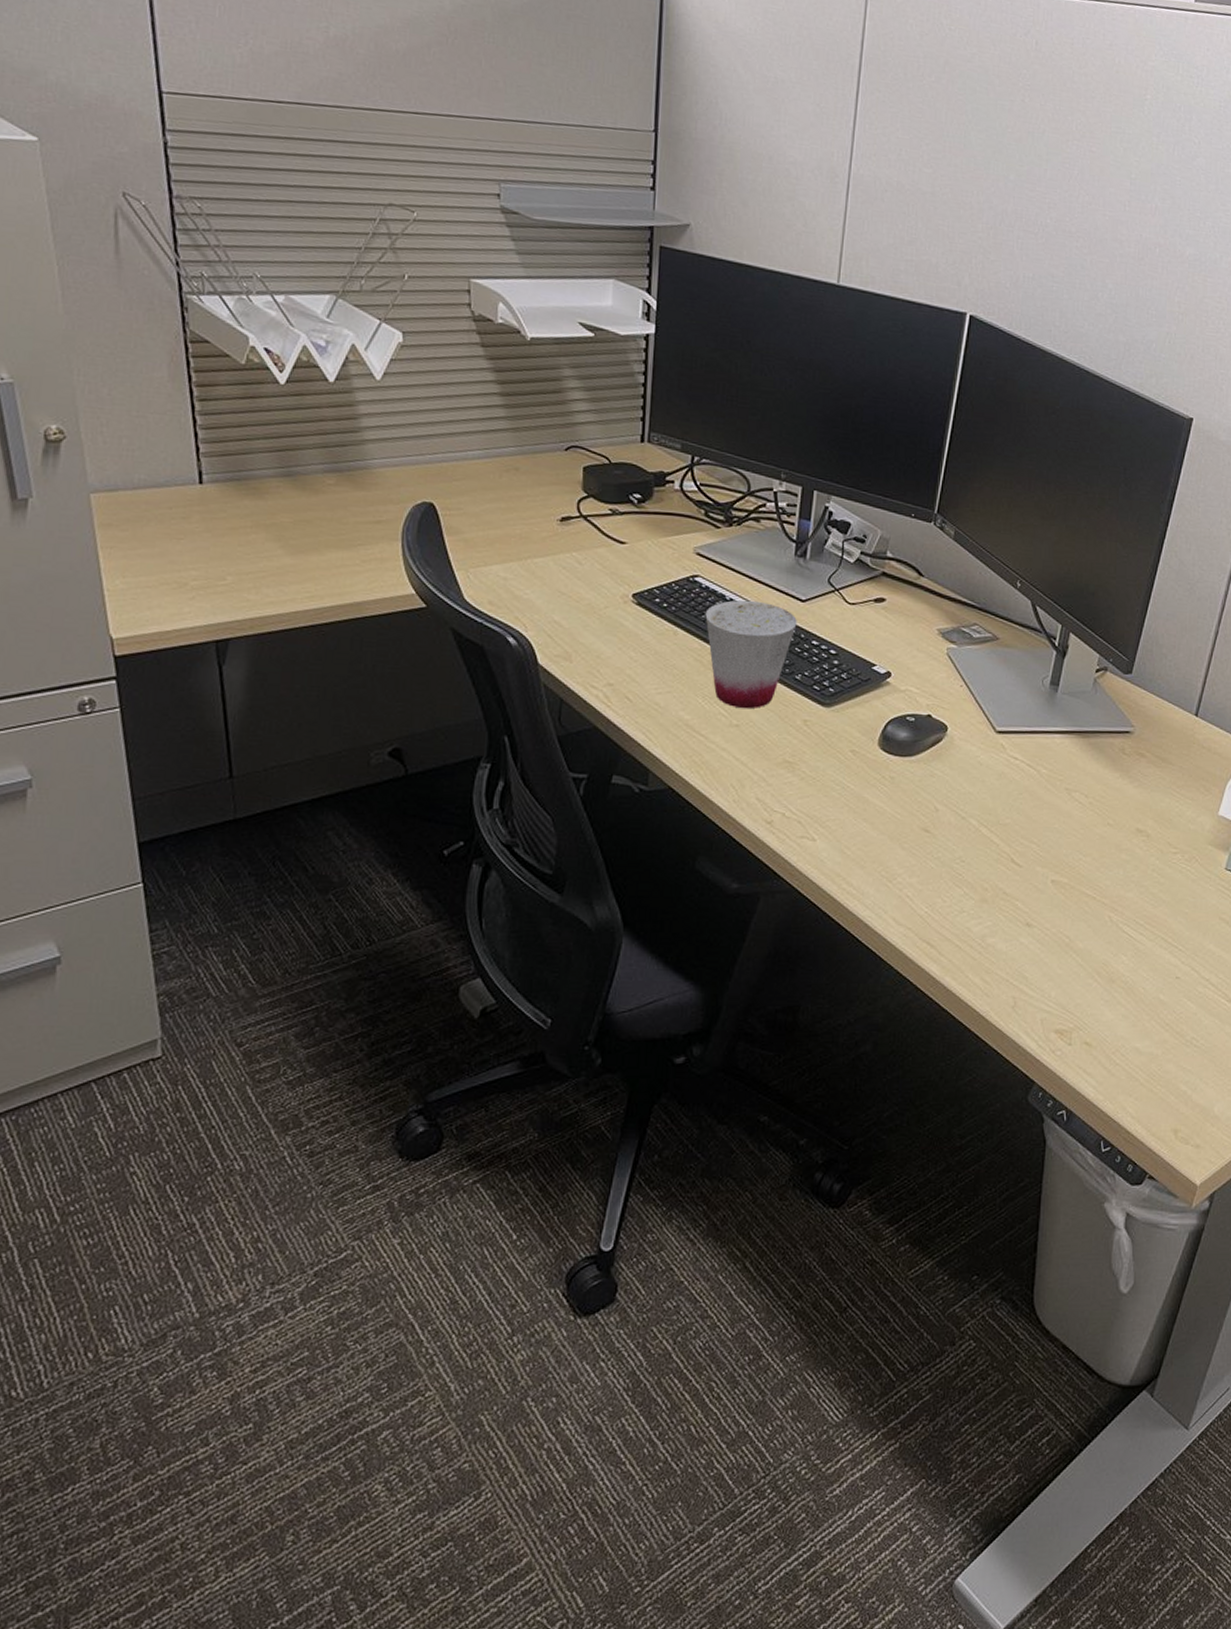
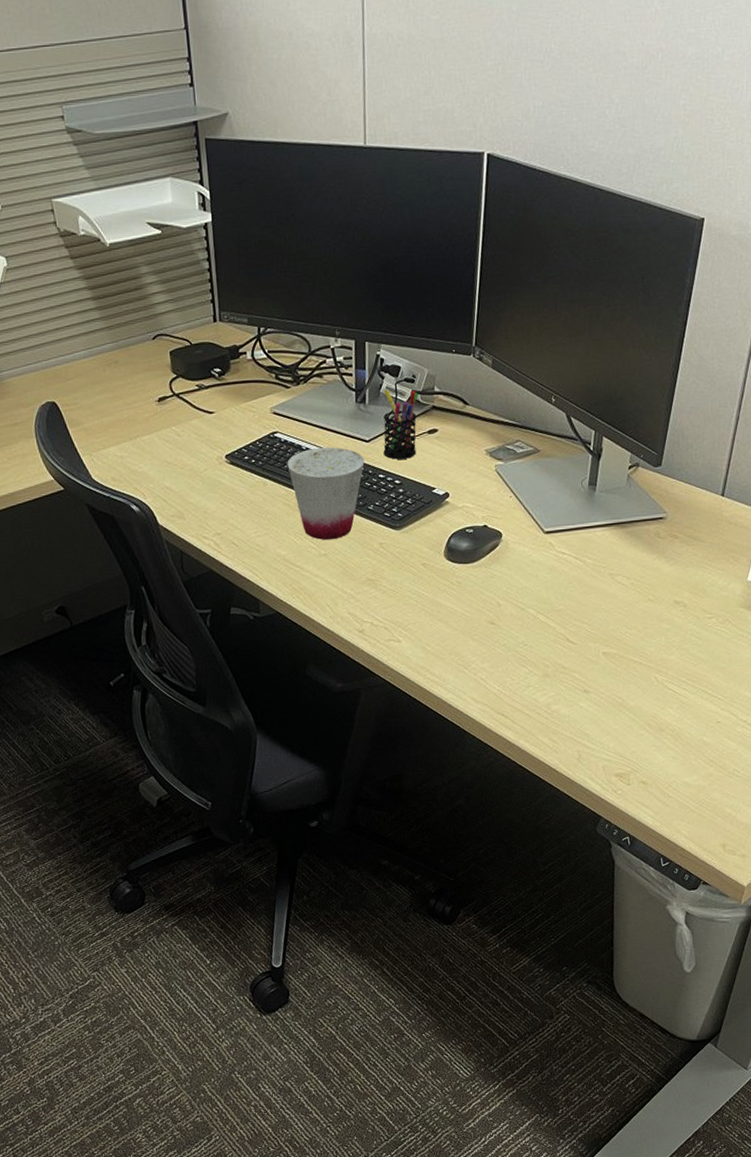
pen holder: none [820,546,869,627] -> present [383,389,419,460]

